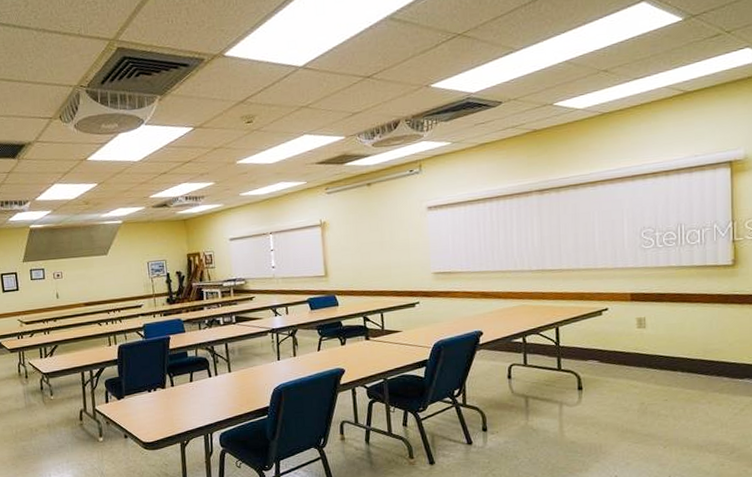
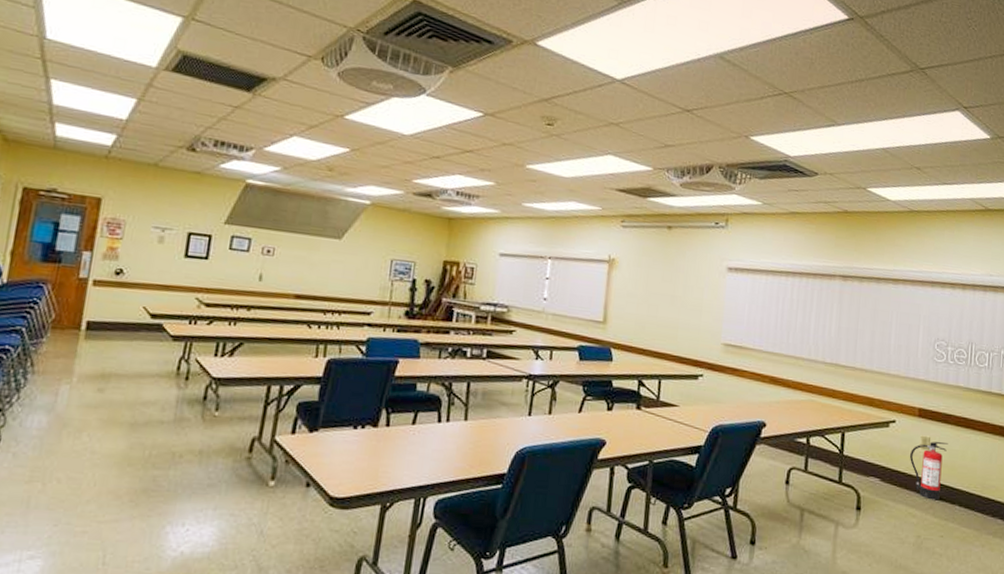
fire extinguisher: none [625,318,665,371] -> present [909,441,948,501]

